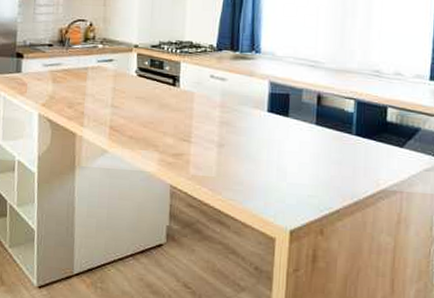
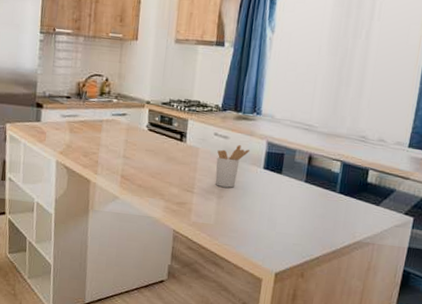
utensil holder: none [214,86,251,135] -> present [215,144,251,188]

